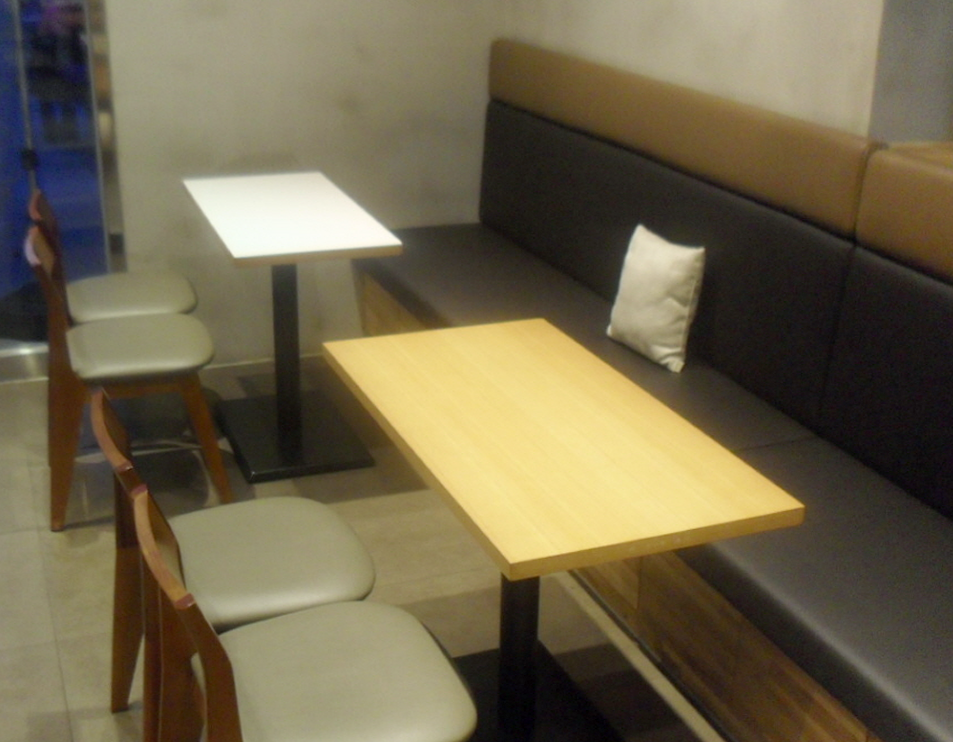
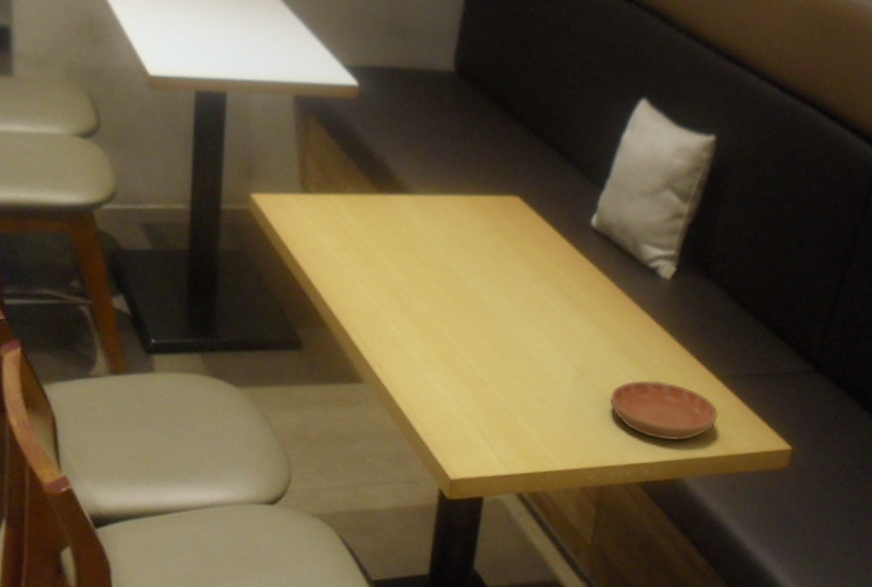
saucer: none [640,460,736,511] -> present [610,380,719,441]

